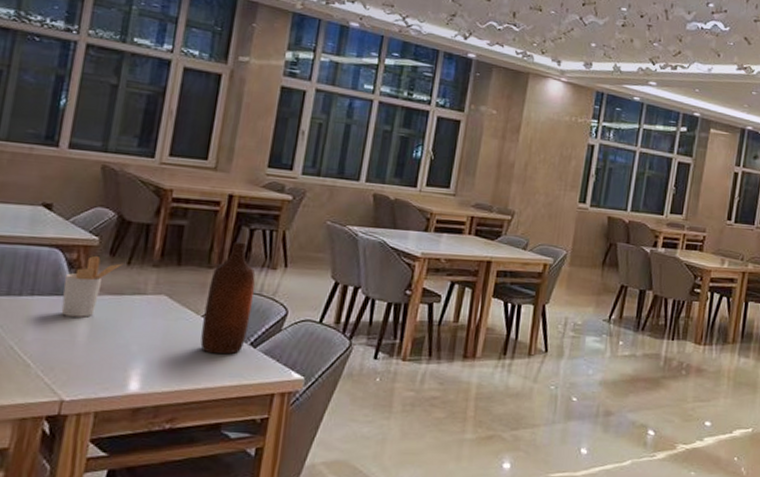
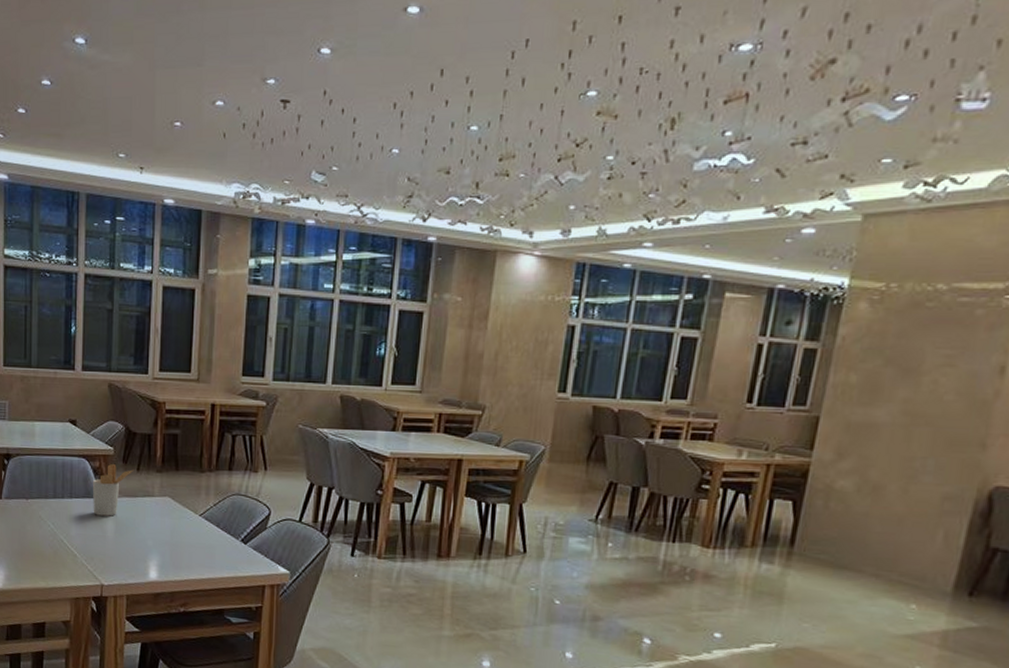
bottle: present [200,241,256,355] -> none [201,447,240,550]

